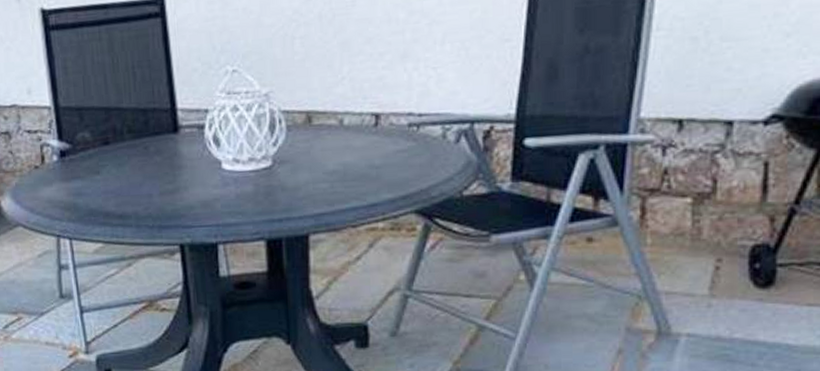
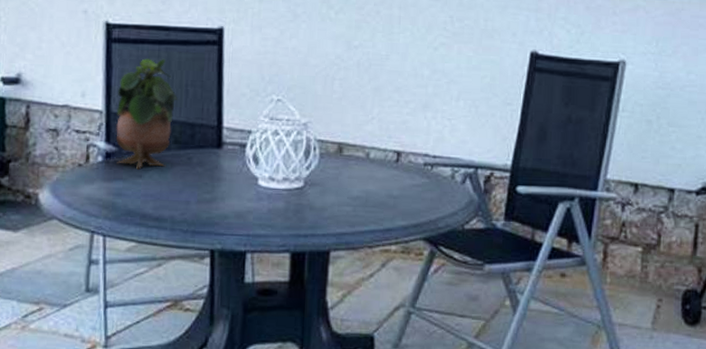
potted plant: none [63,40,127,166] -> present [116,58,179,170]

